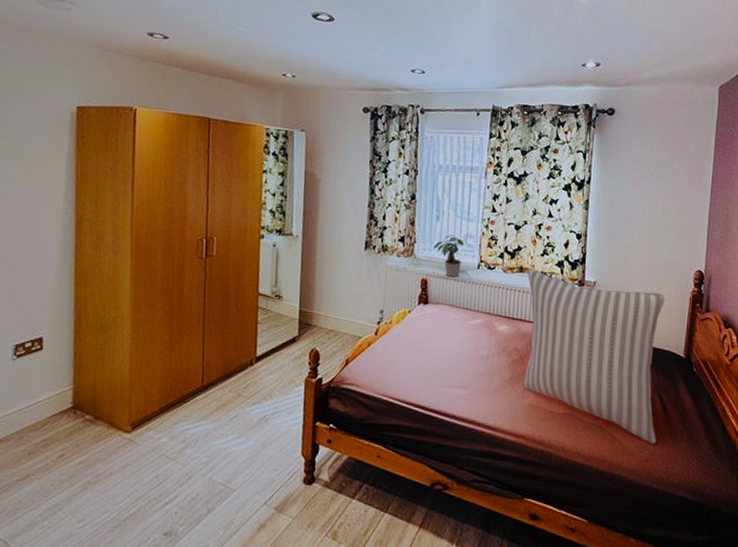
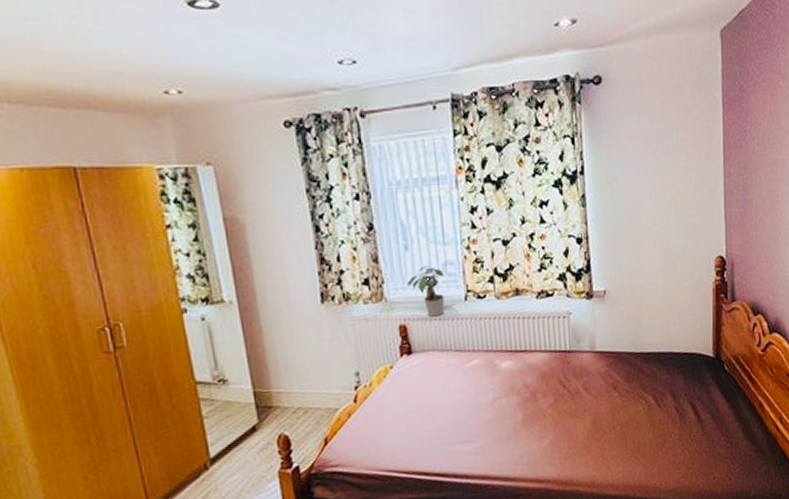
pillow: present [523,268,665,444] -> none [524,288,694,458]

